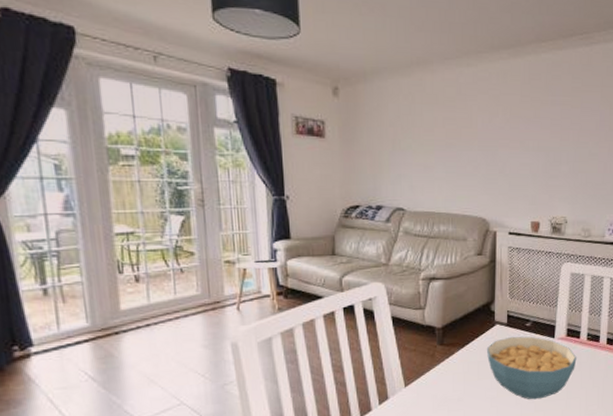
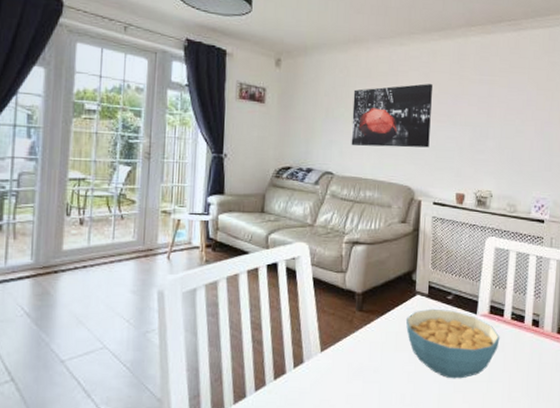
wall art: none [420,108,503,179] -> present [351,84,432,148]

